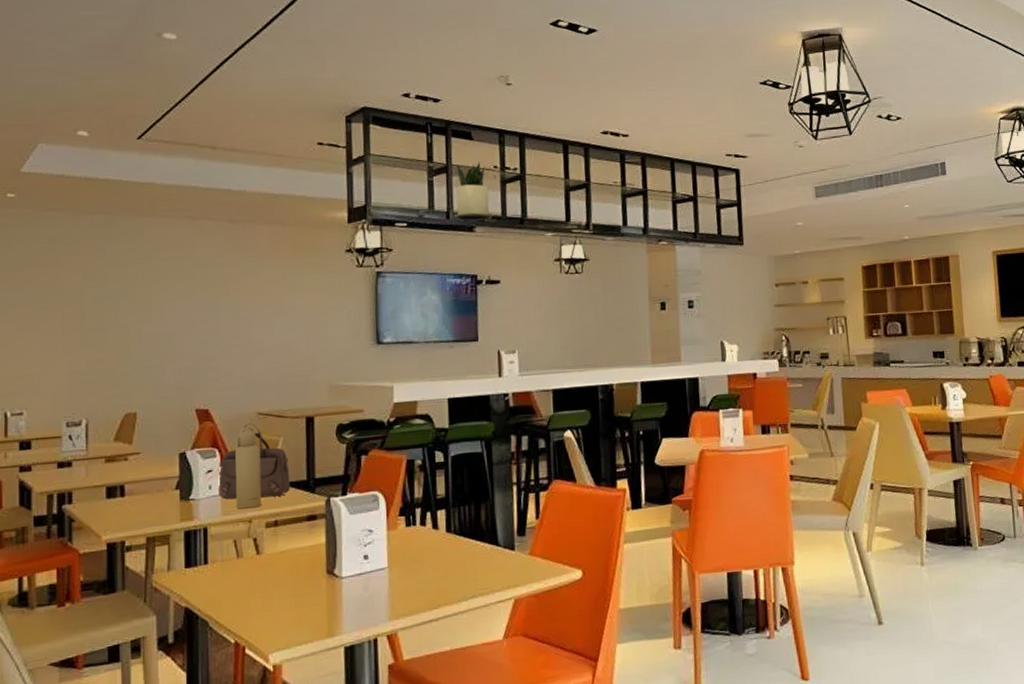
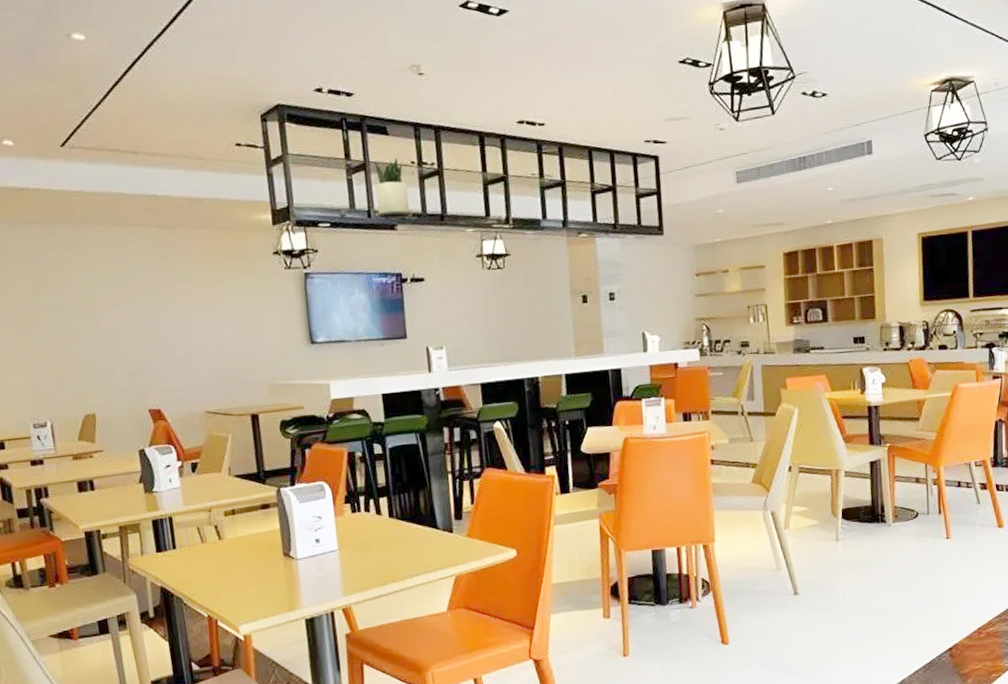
handbag: present [218,423,290,499] -> none [177,421,243,491]
bottle: present [235,426,262,510] -> none [189,424,219,501]

